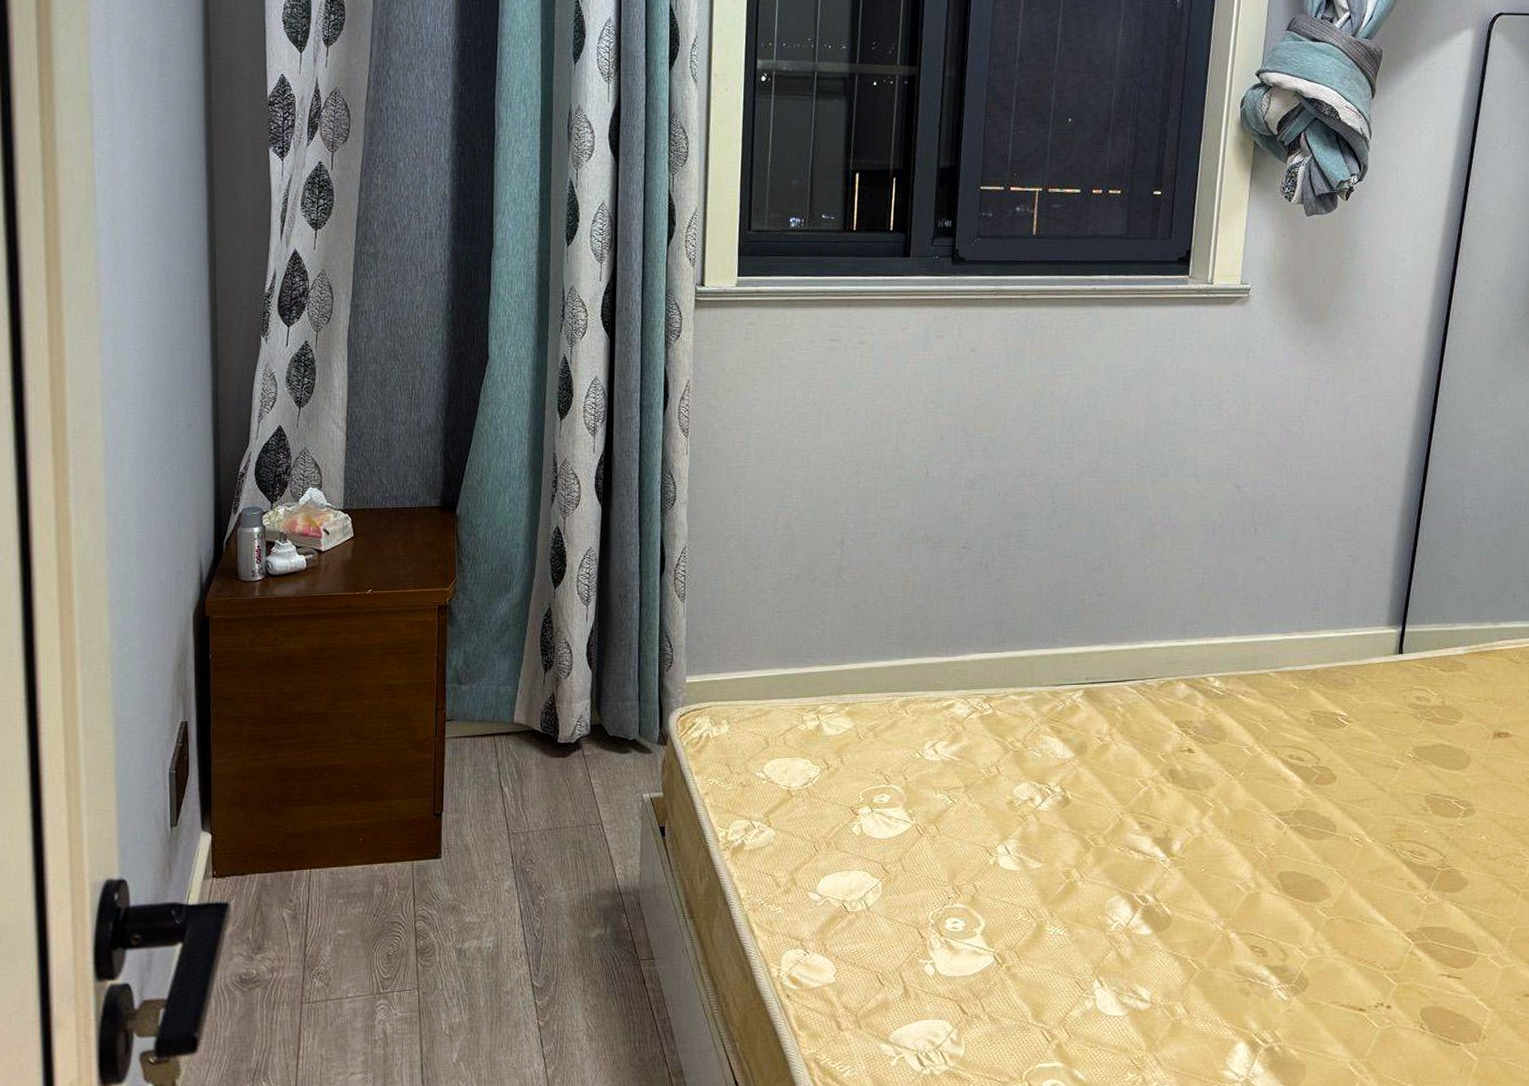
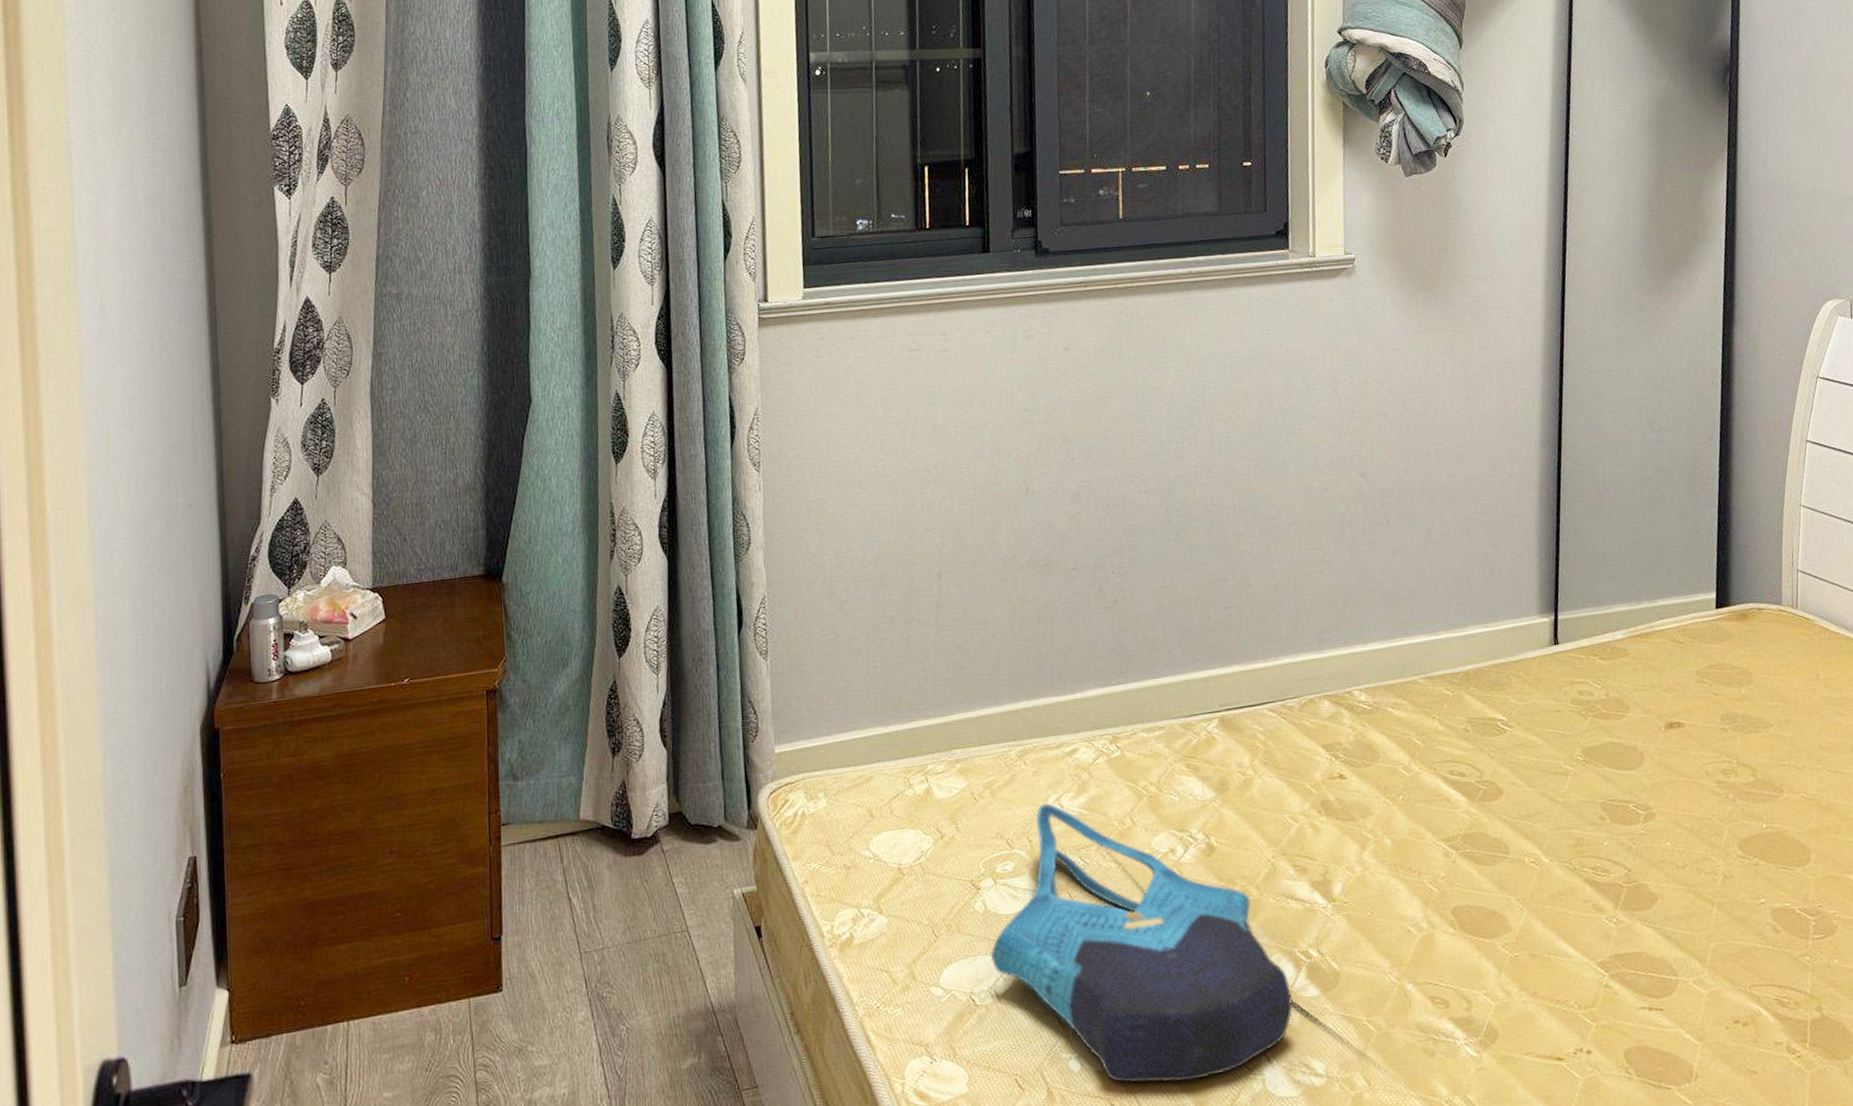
tote bag: none [864,748,1128,994] -> present [991,803,1293,1084]

